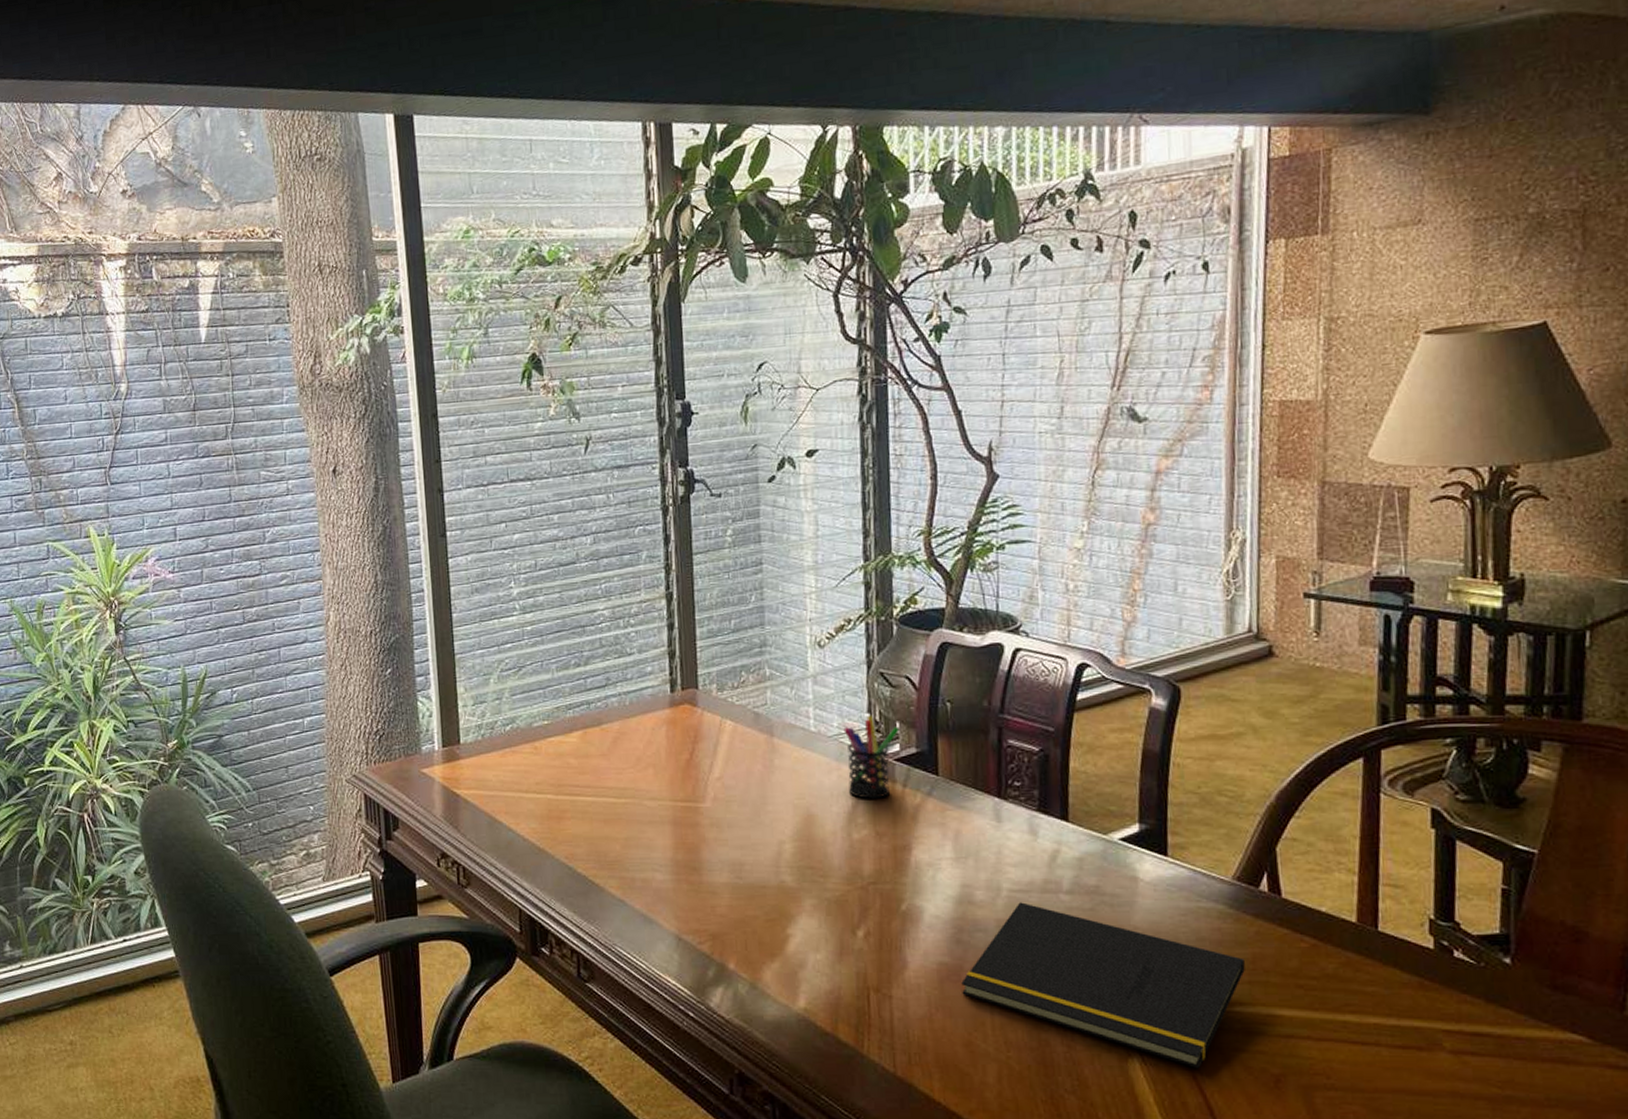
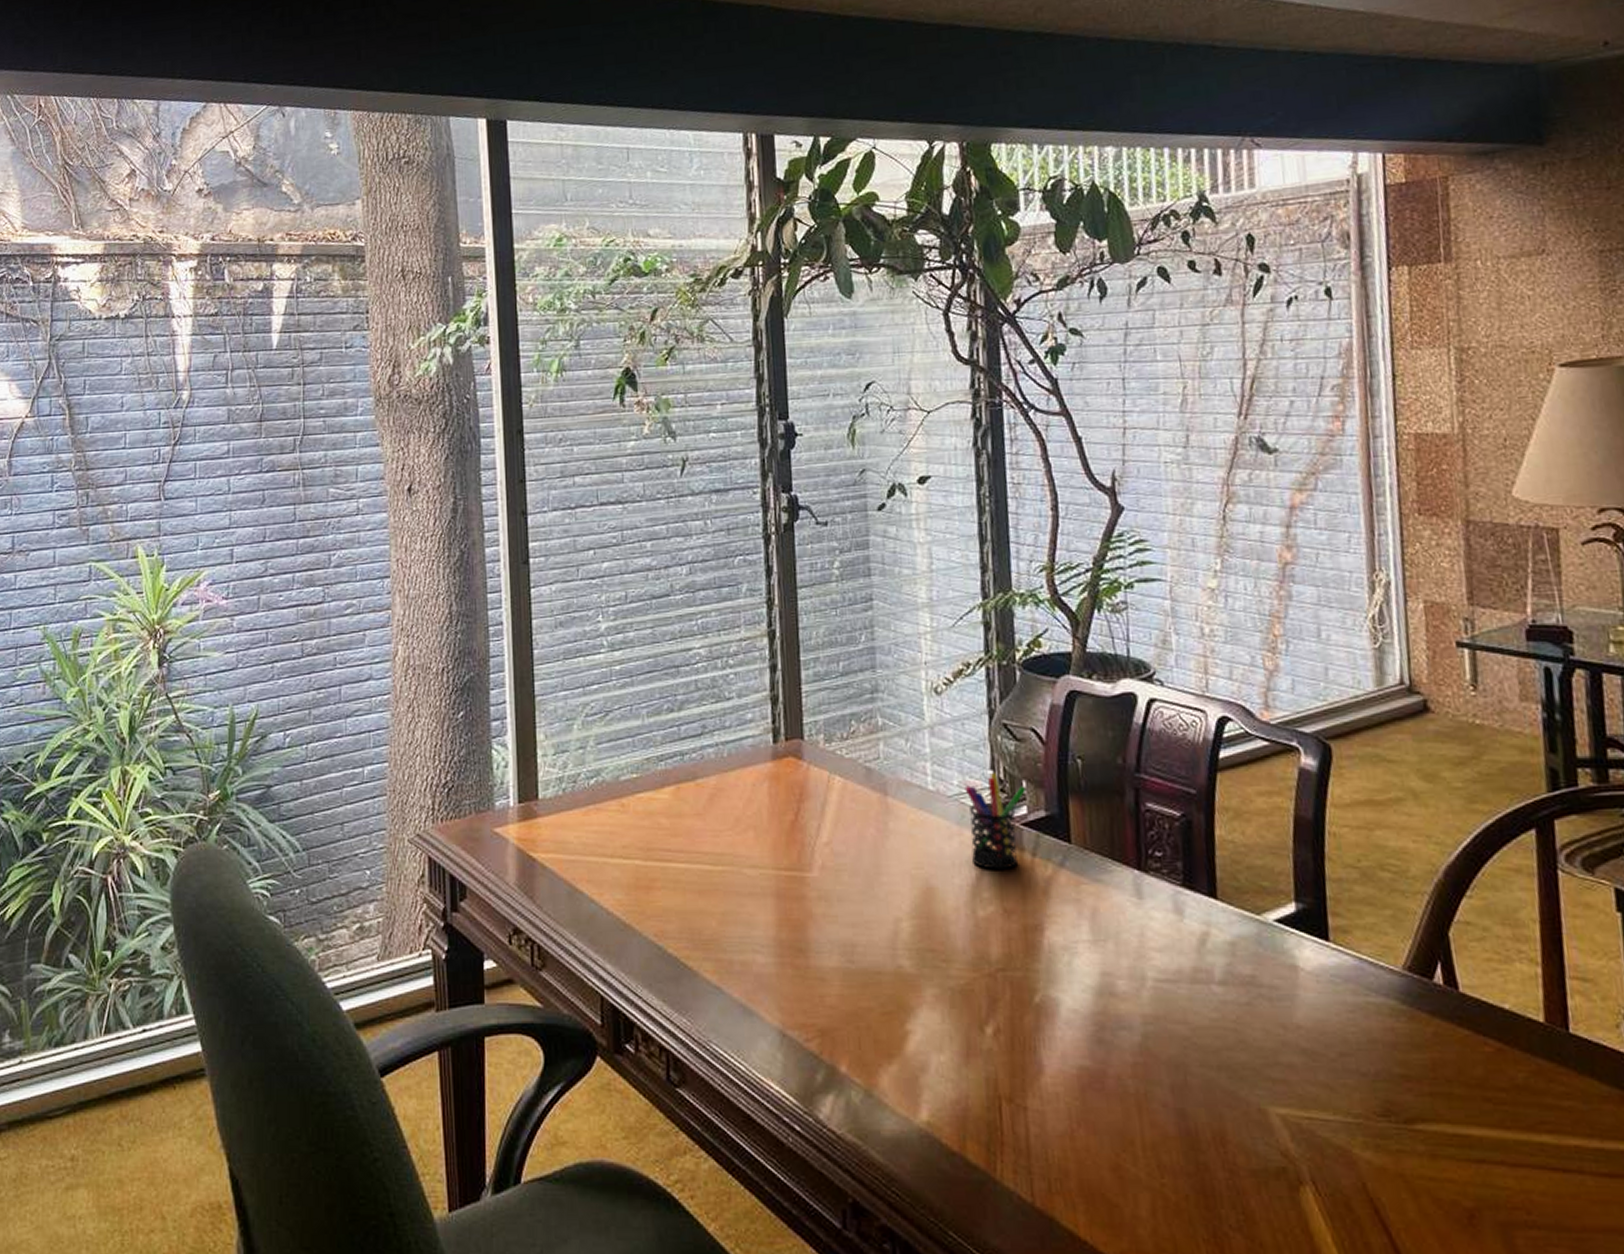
notepad: present [961,902,1245,1069] -> none [1105,994,1425,1201]

